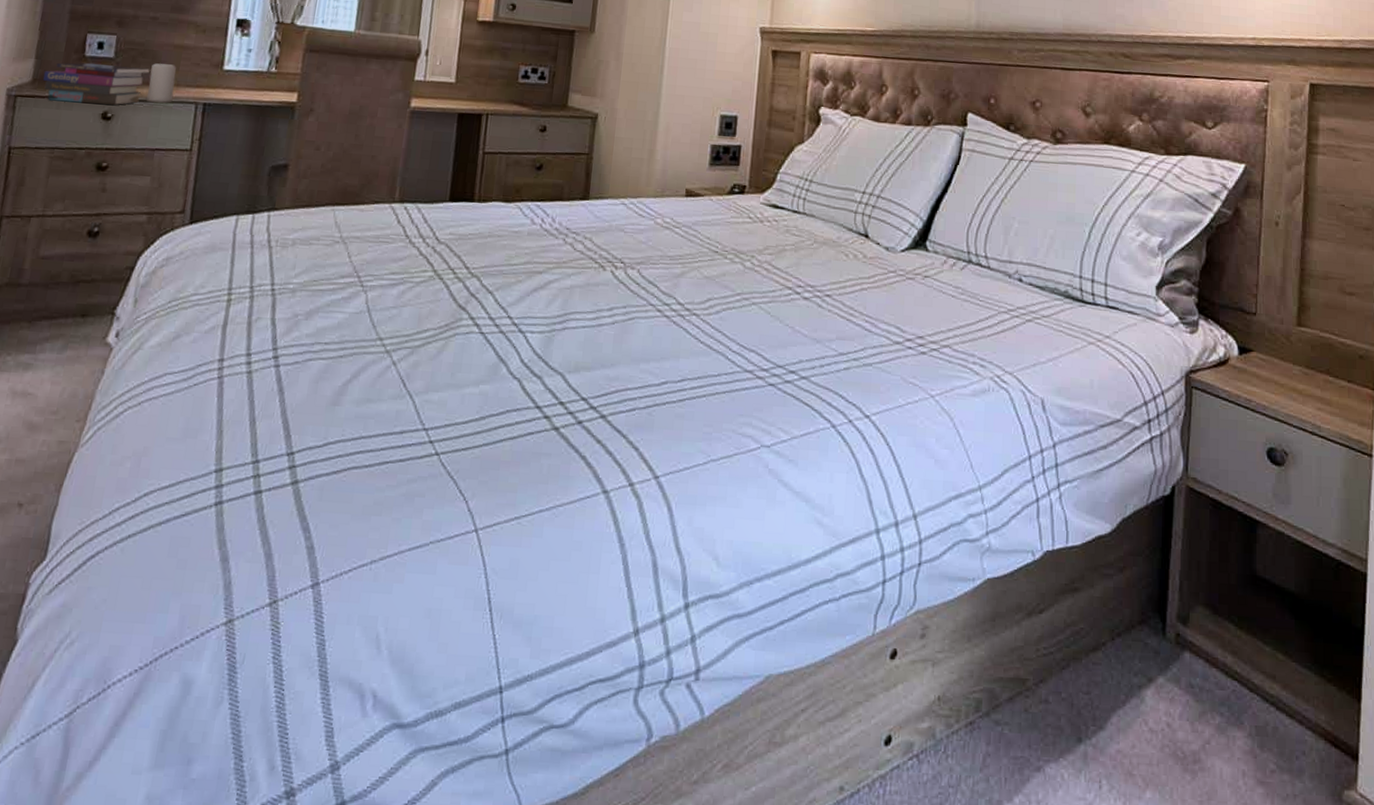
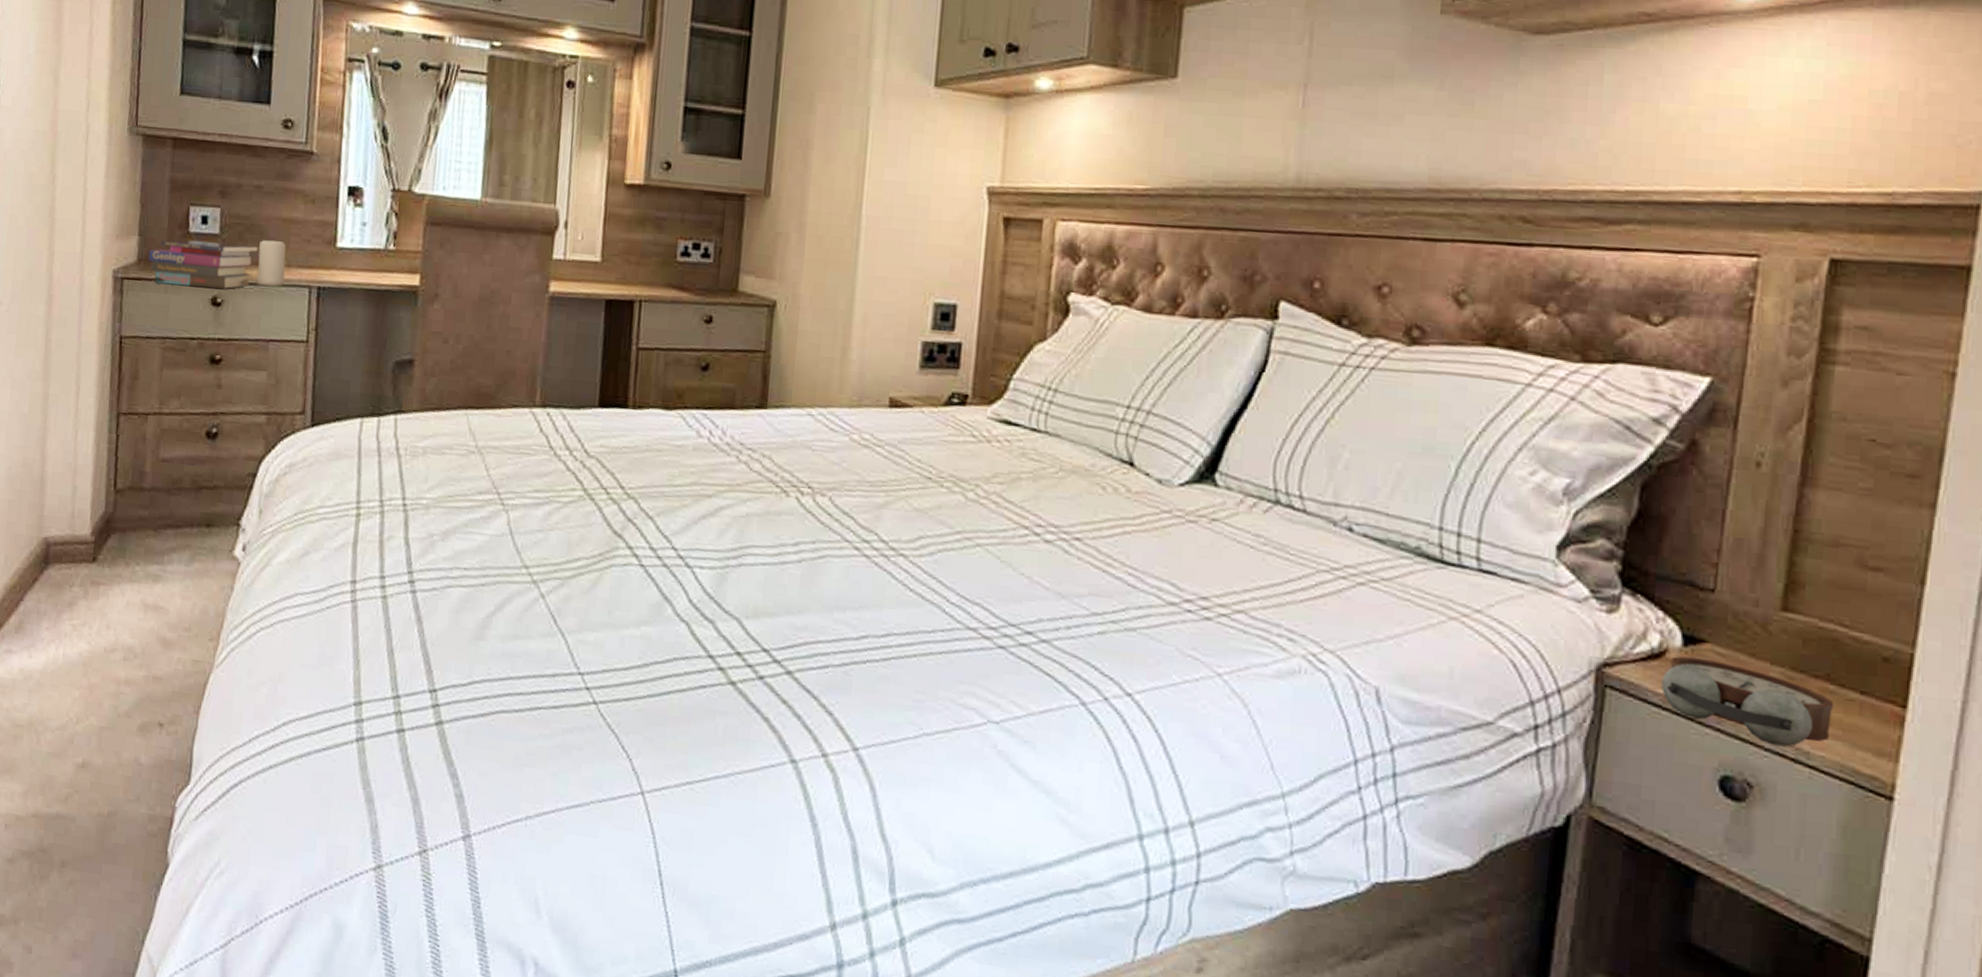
alarm clock: none [1227,362,1333,424] -> present [1661,656,1834,747]

